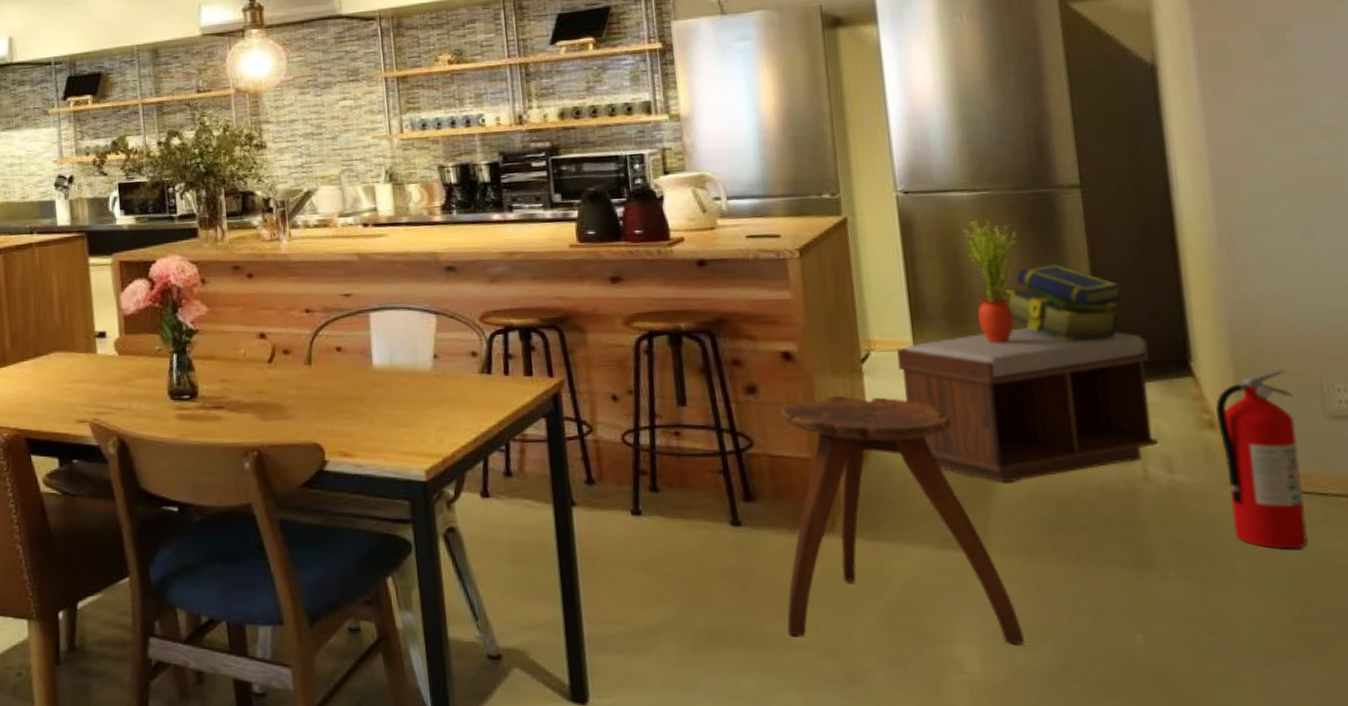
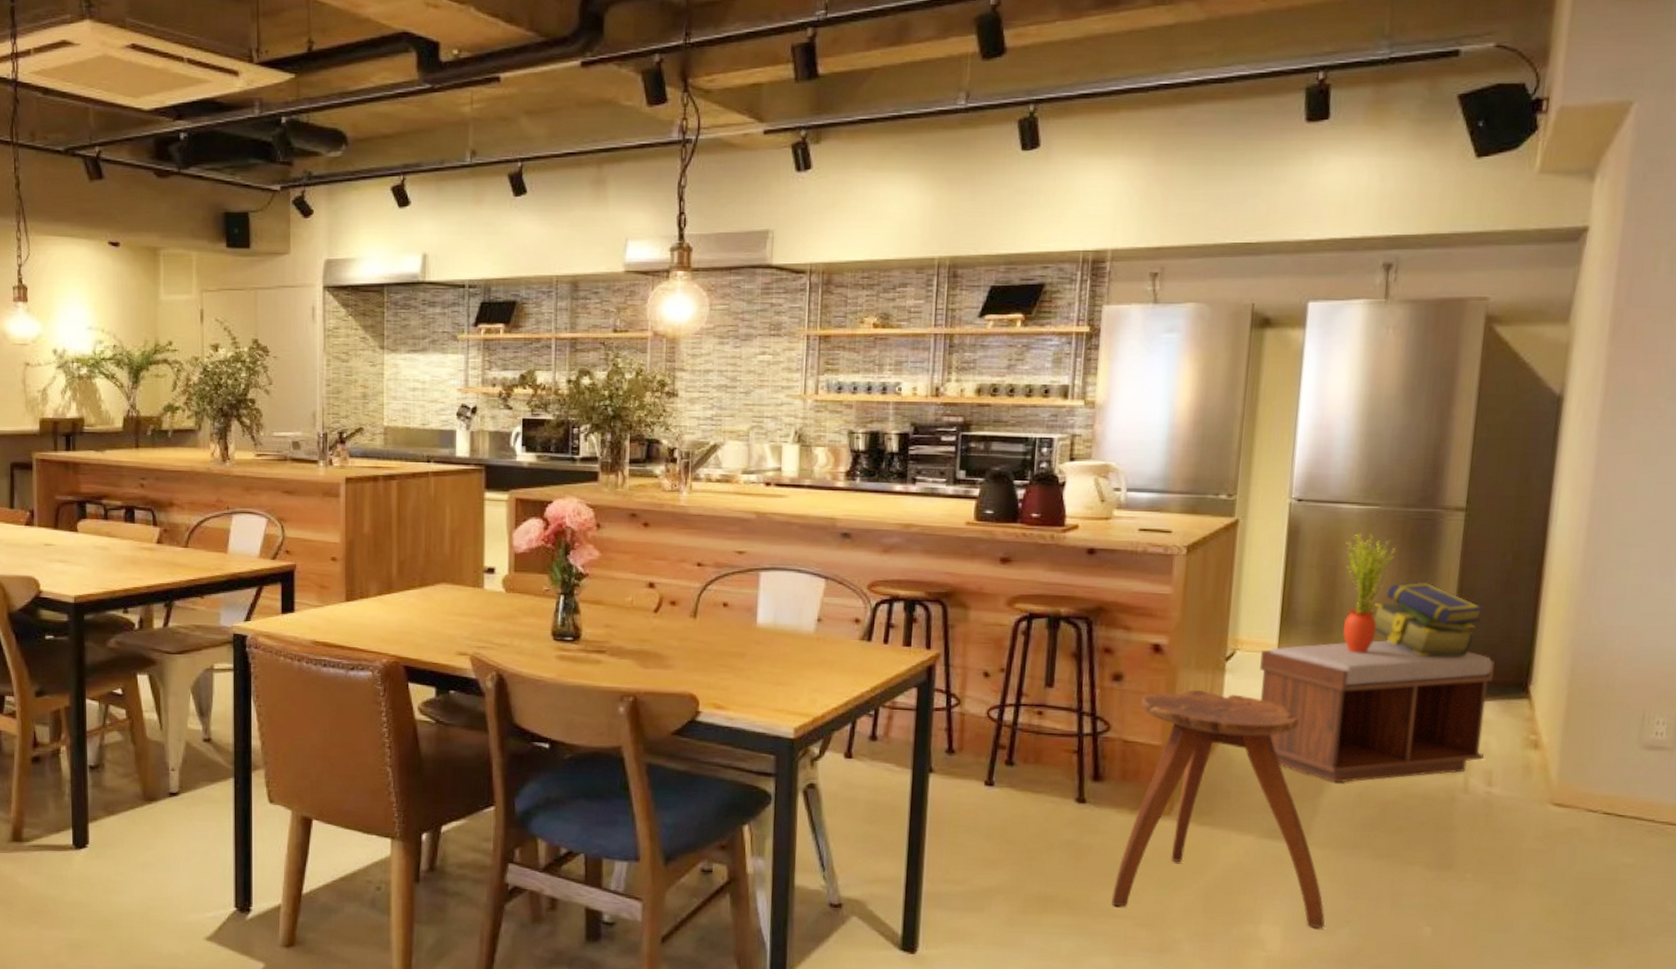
fire extinguisher: present [1216,368,1308,550] -> none [1533,698,1617,863]

